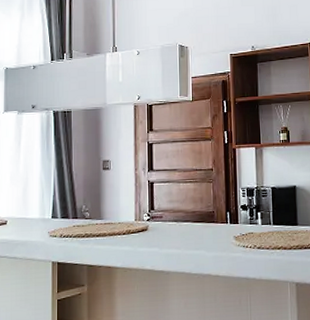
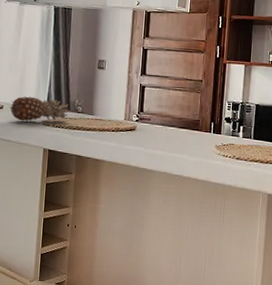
fruit: none [14,207,79,235] -> present [10,96,71,122]

